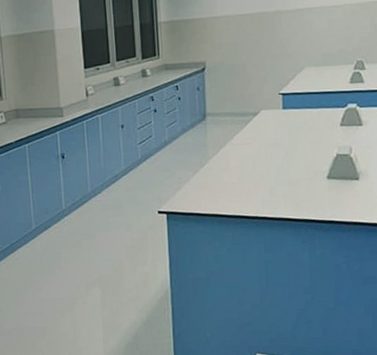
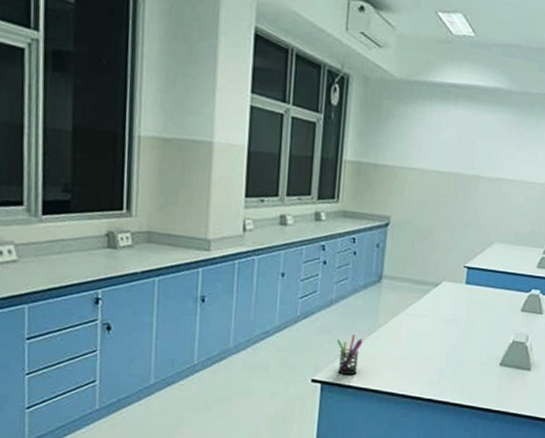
pen holder: none [175,168,197,205] -> present [337,334,363,376]

